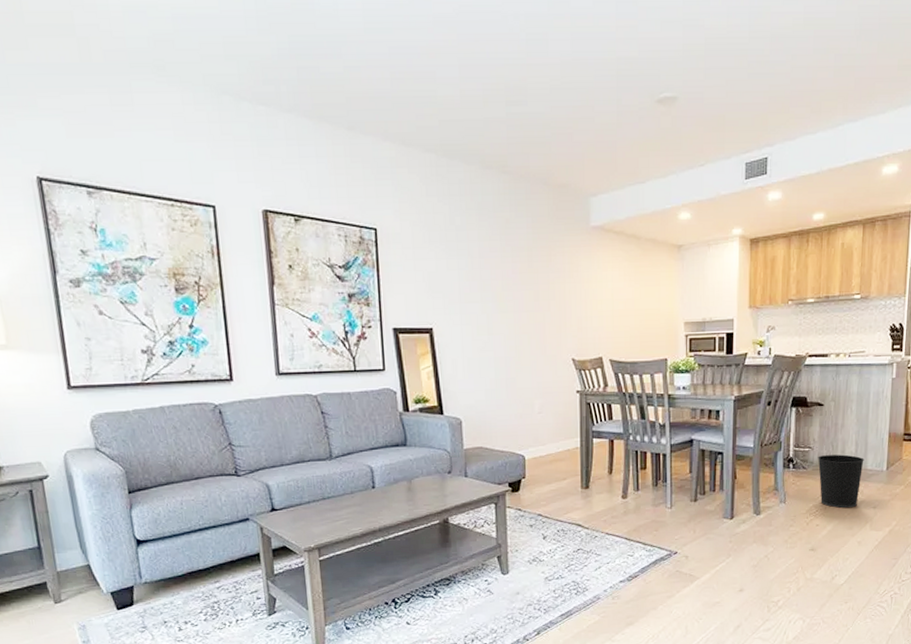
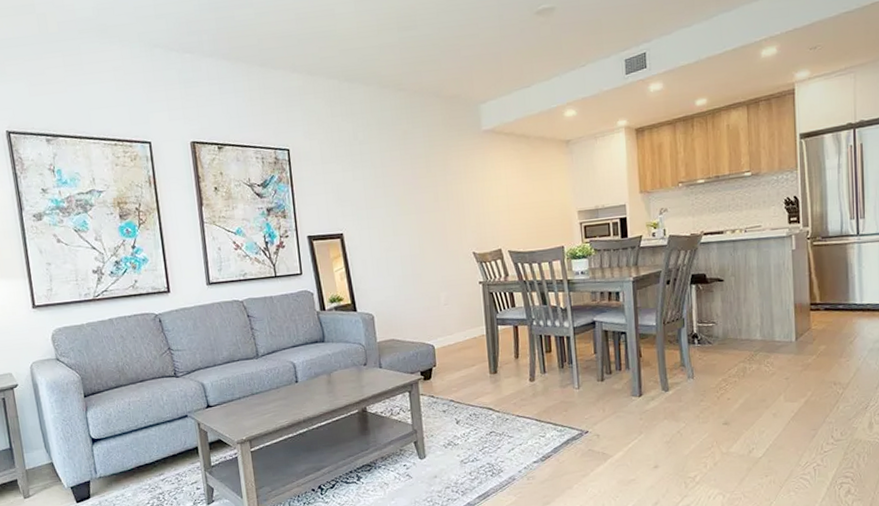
wastebasket: present [817,454,864,508] -> none [722,327,771,381]

